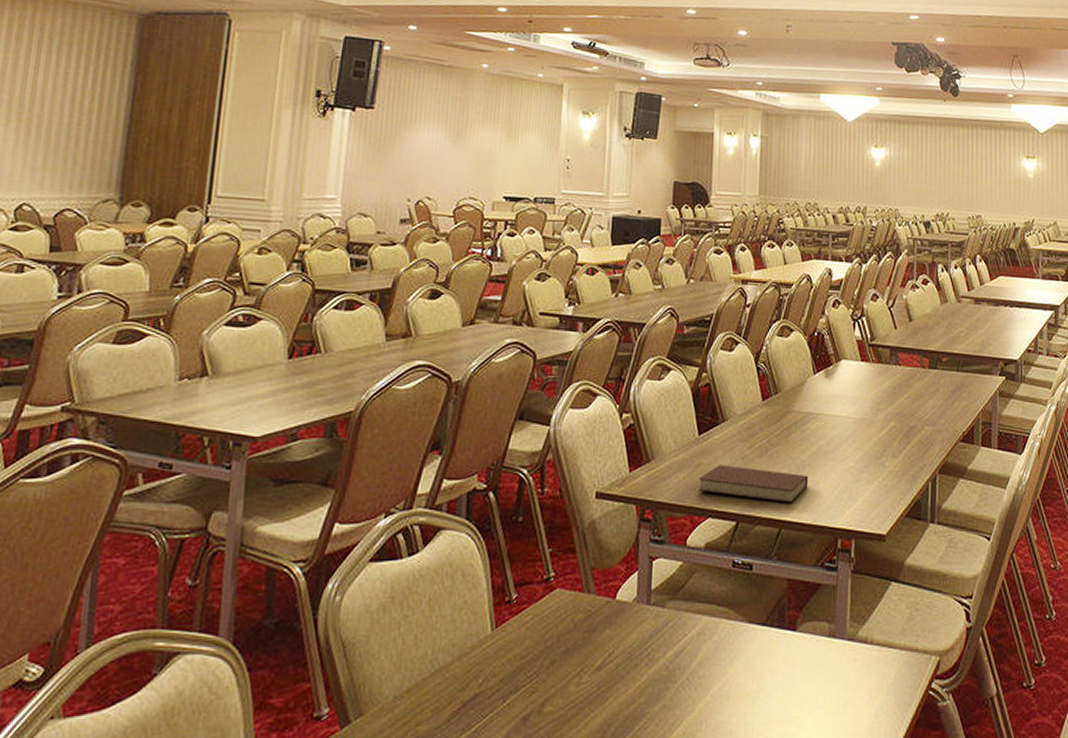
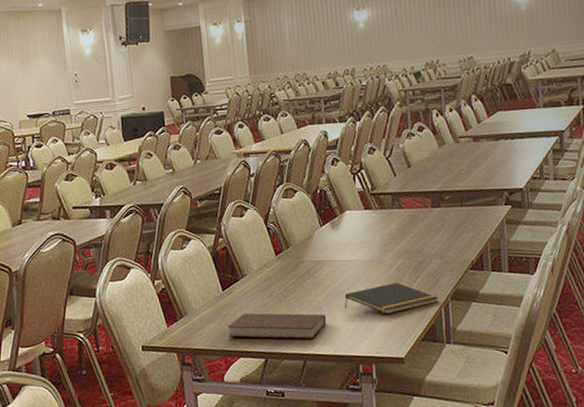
notepad: none [828,447,927,482] -> present [344,282,439,314]

